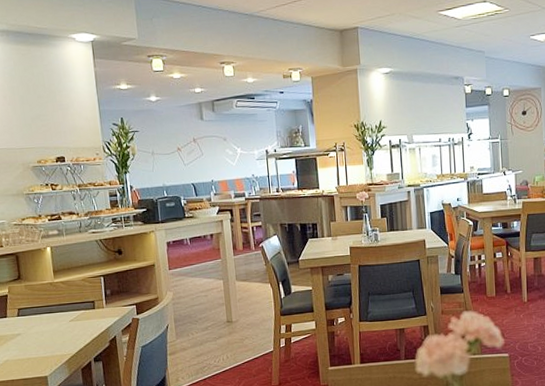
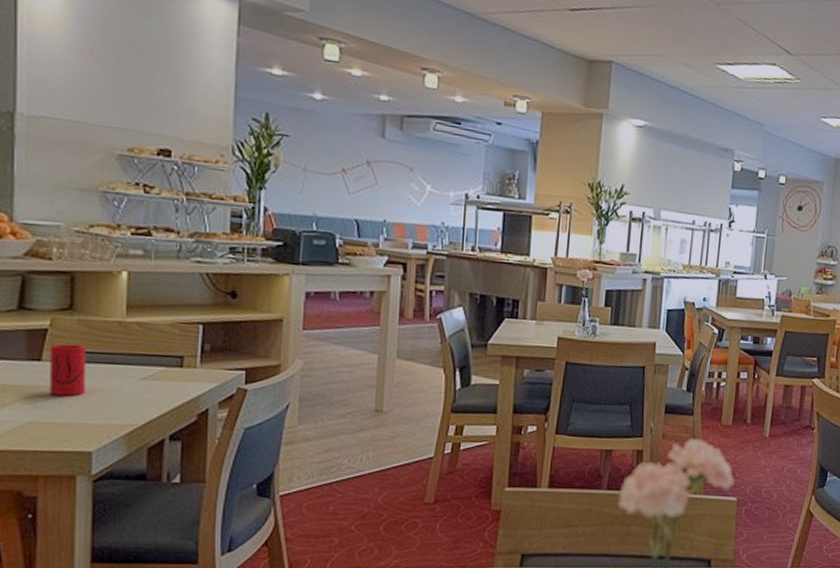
cup: none [11,302,37,340] -> present [50,343,85,396]

